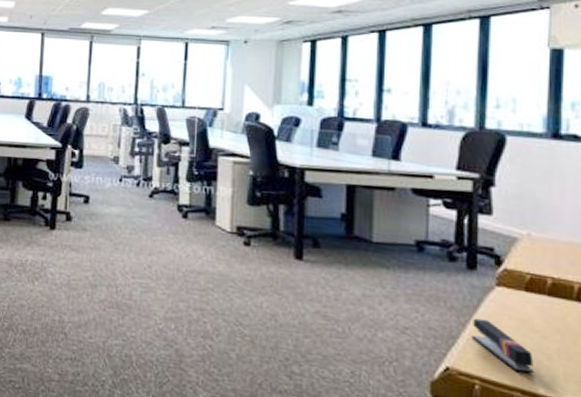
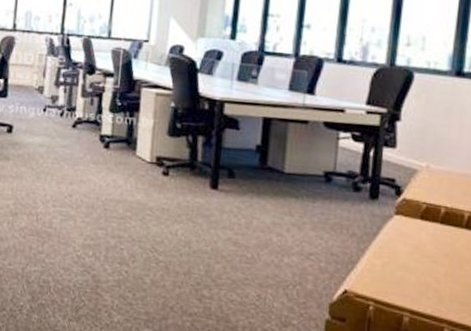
stapler: present [471,318,534,374] -> none [369,245,424,296]

